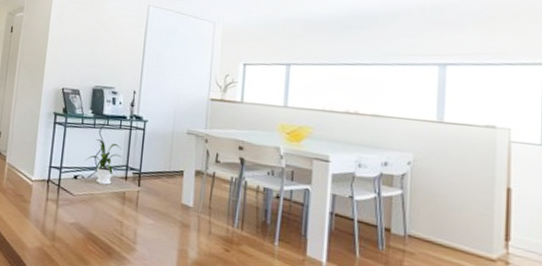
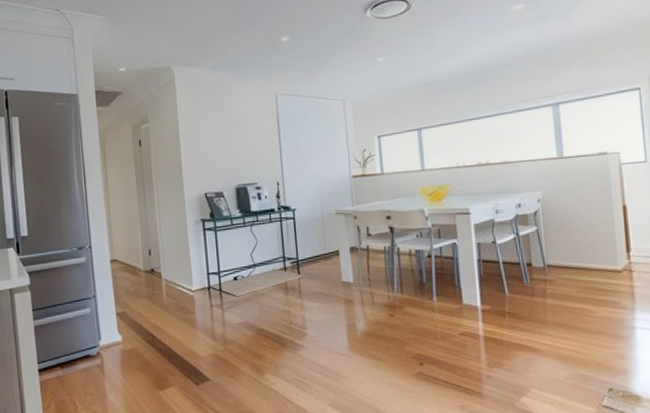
house plant: present [84,139,122,185] -> none [241,237,278,280]

